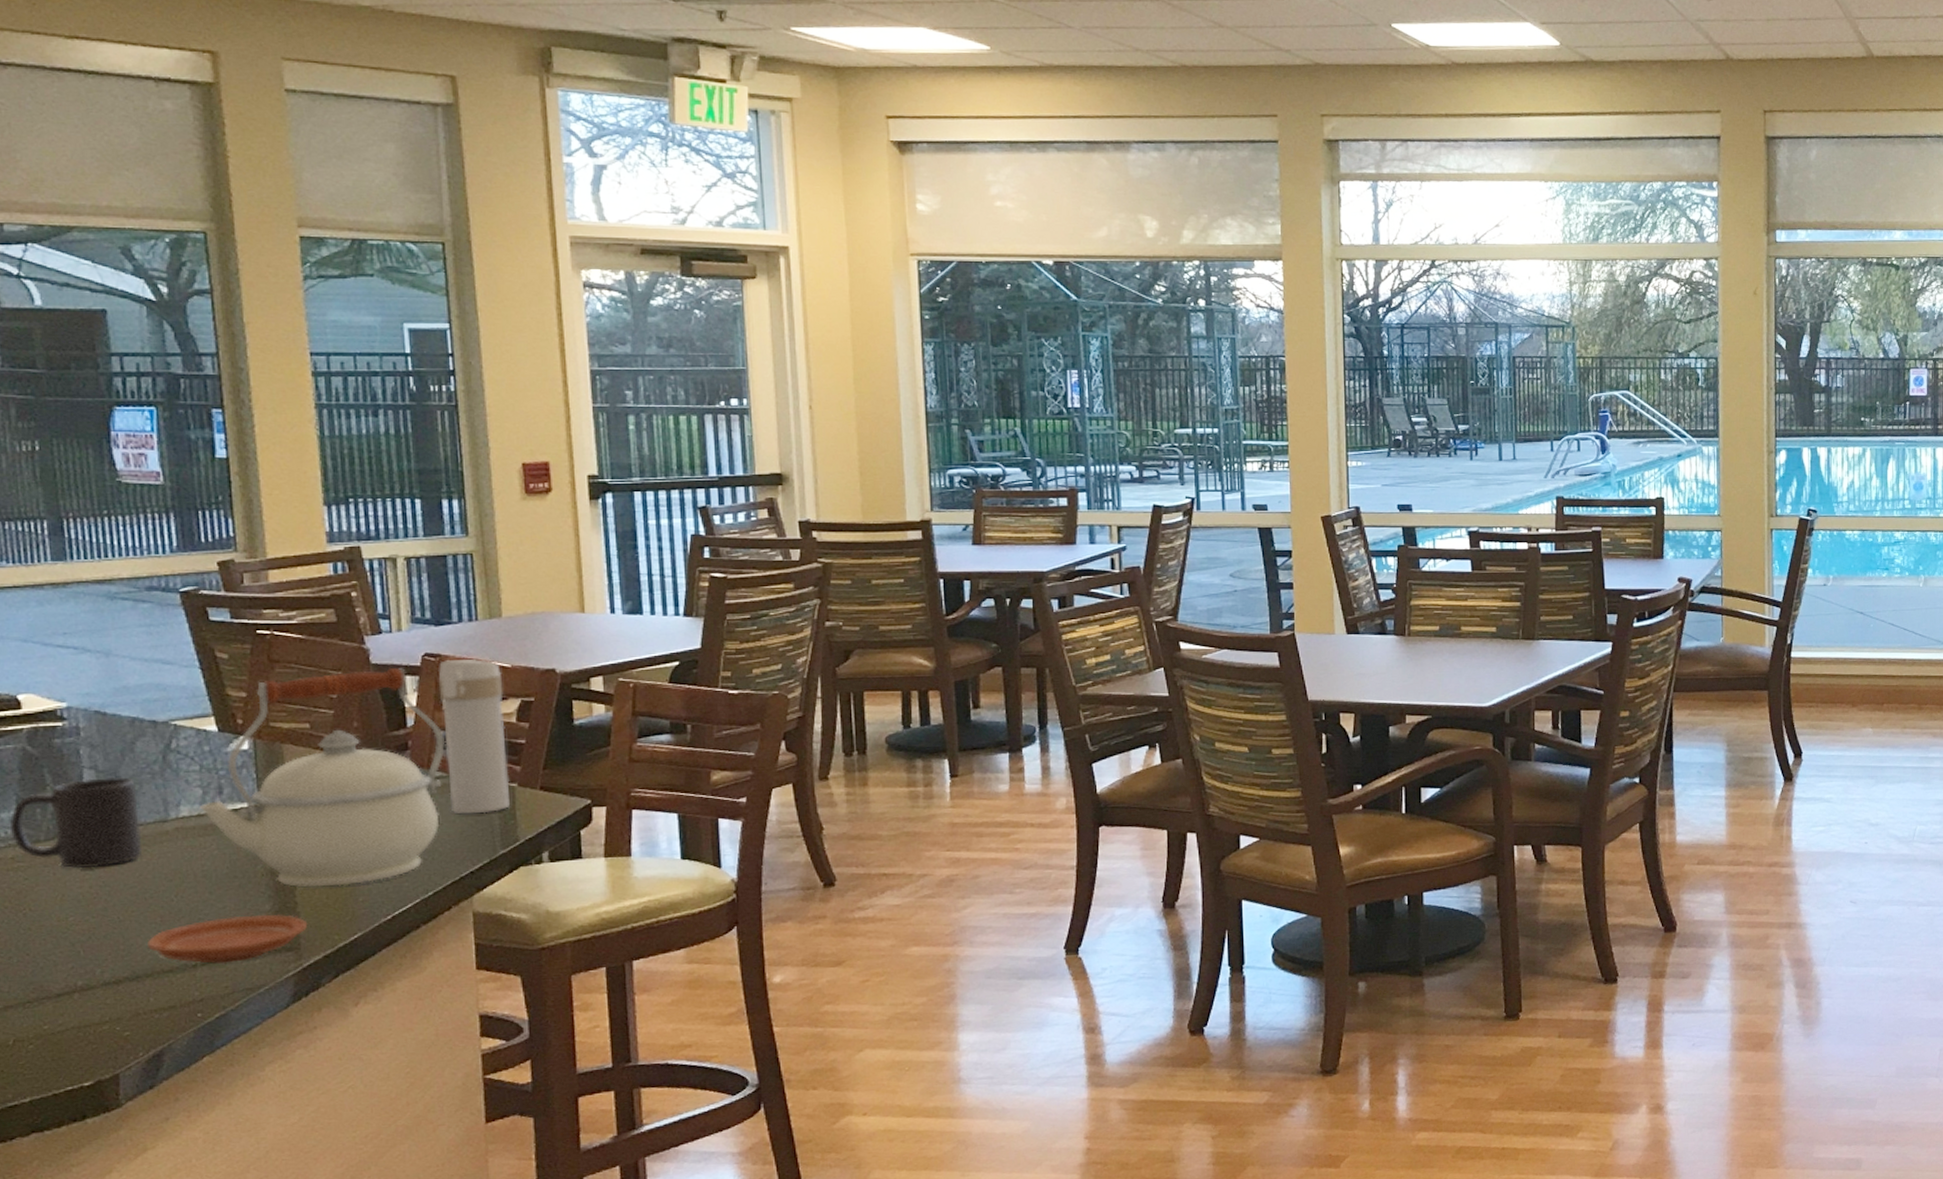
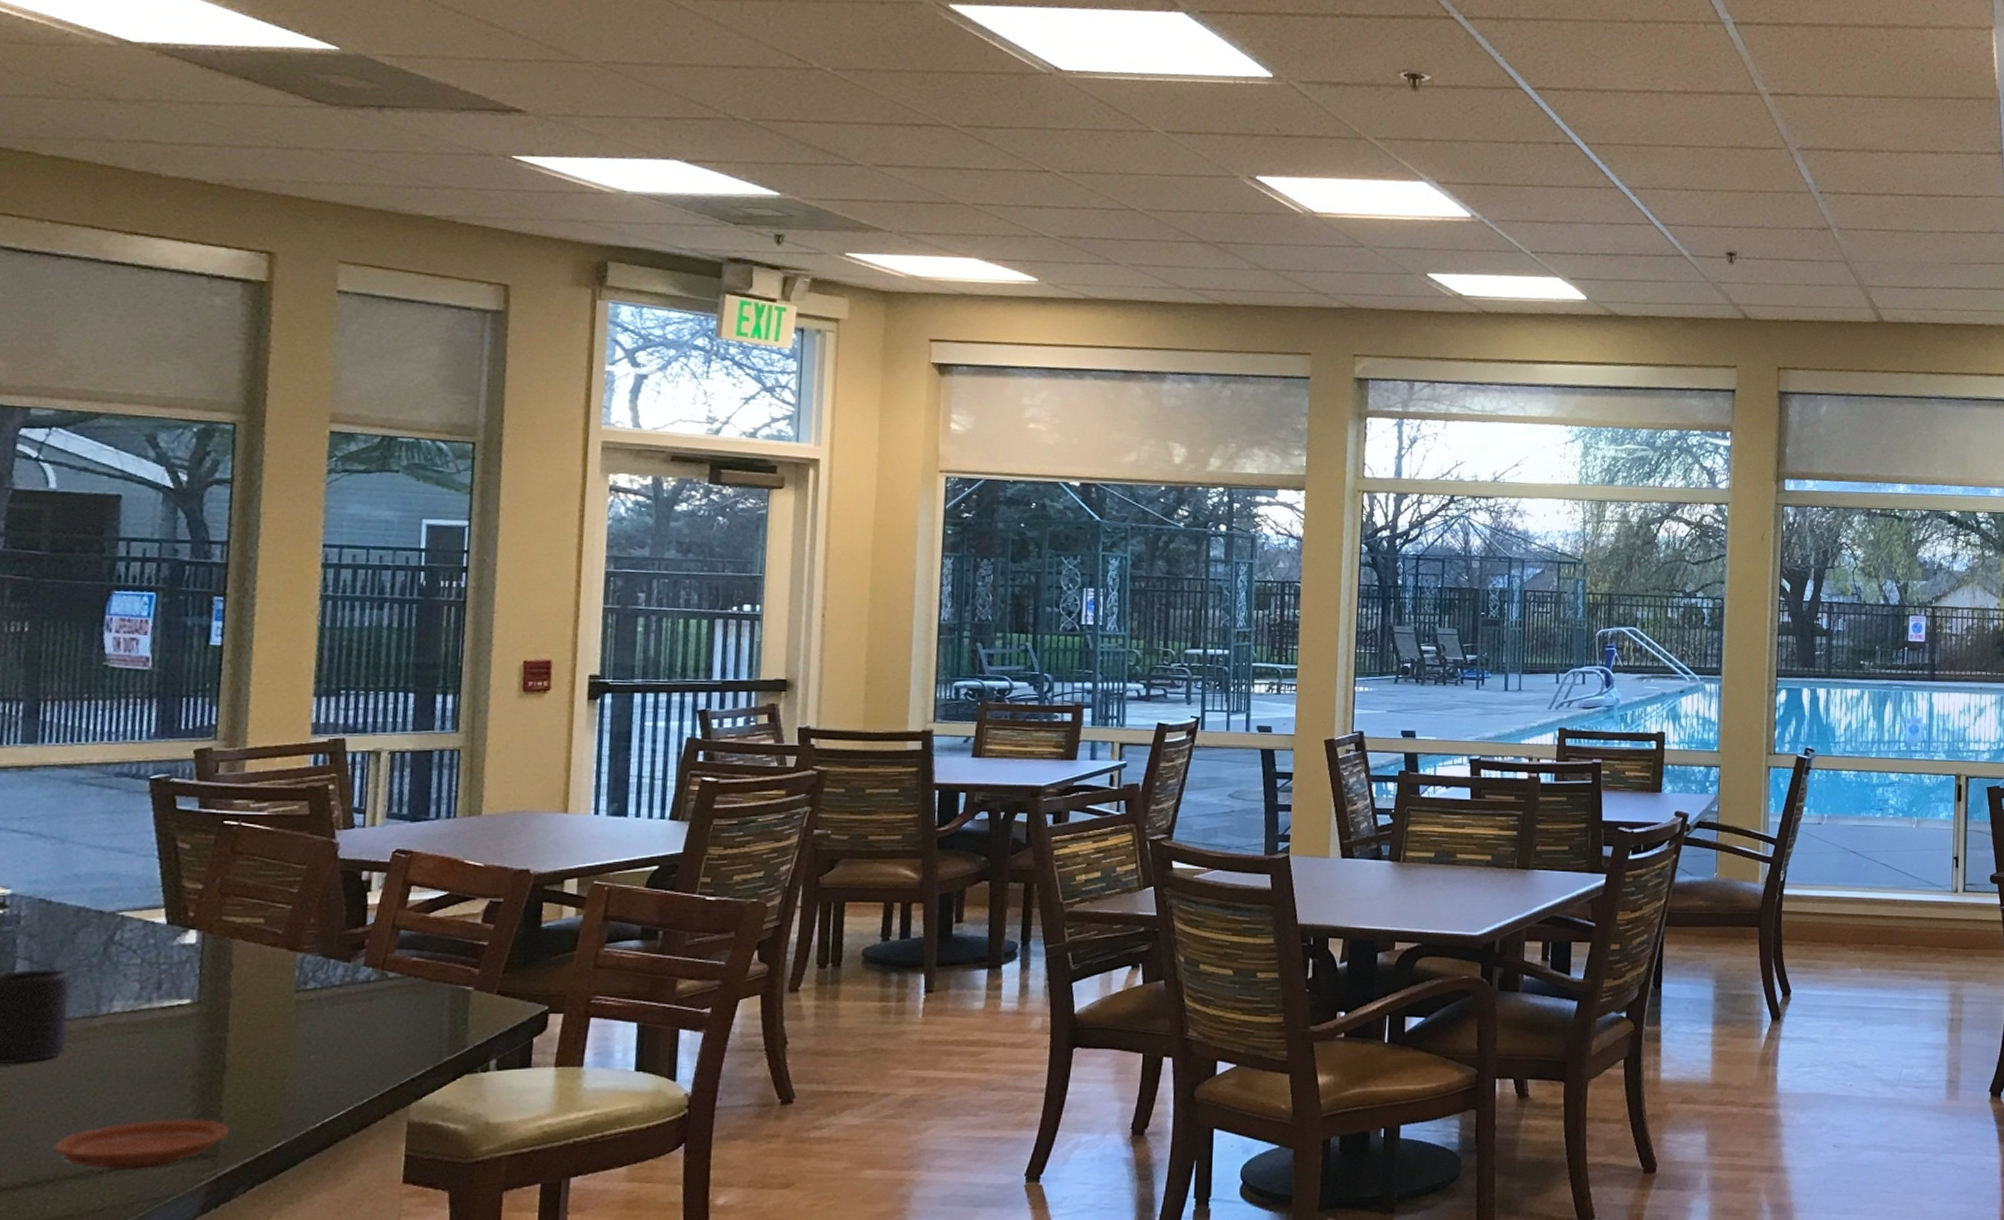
kettle: present [200,668,445,887] -> none [135,864,404,1091]
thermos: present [438,659,511,814] -> none [400,857,473,1018]

